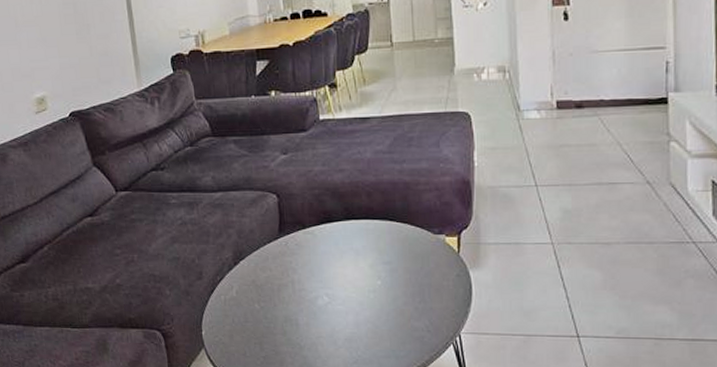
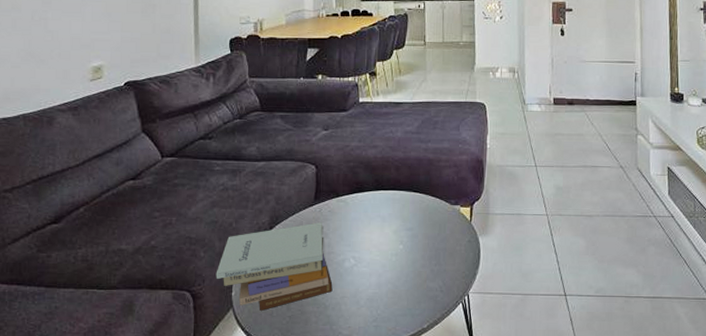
books: none [183,257,307,350] -> present [215,222,333,311]

